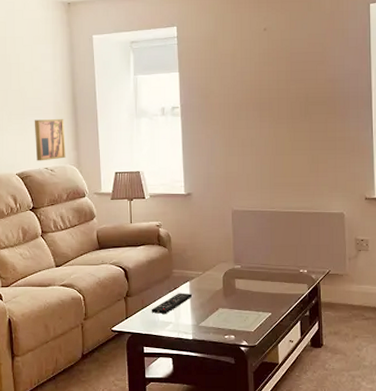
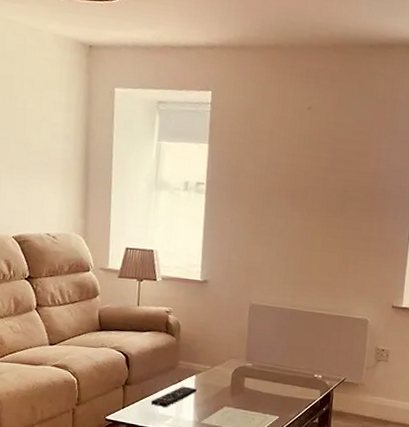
wall art: present [34,119,66,161] -> none [37,177,73,226]

